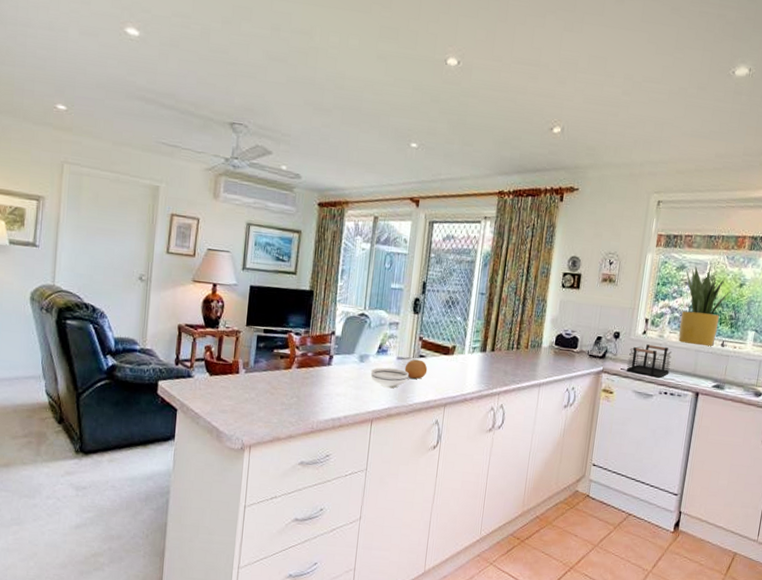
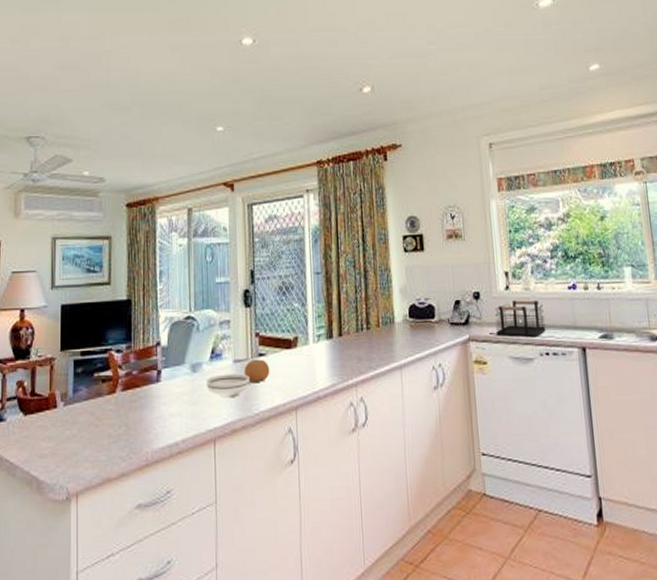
planter: present [678,266,731,347] -> none [536,203,592,293]

